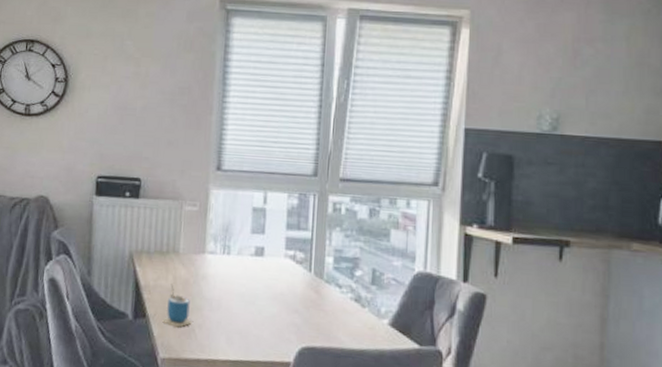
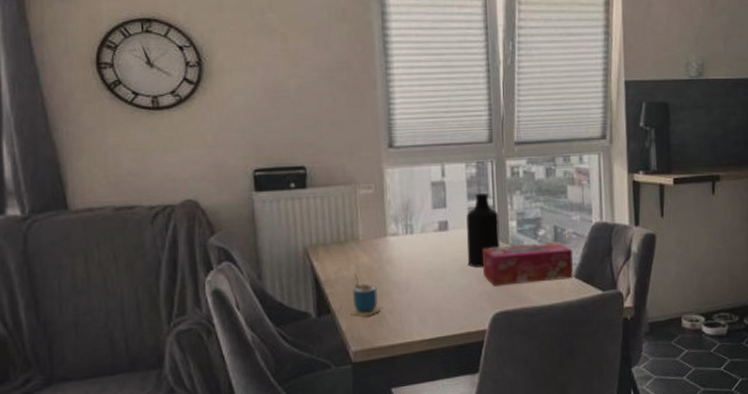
bottle: none [279,224,316,298] -> present [466,192,500,267]
tissue box: none [293,279,391,326] -> present [482,242,573,286]

